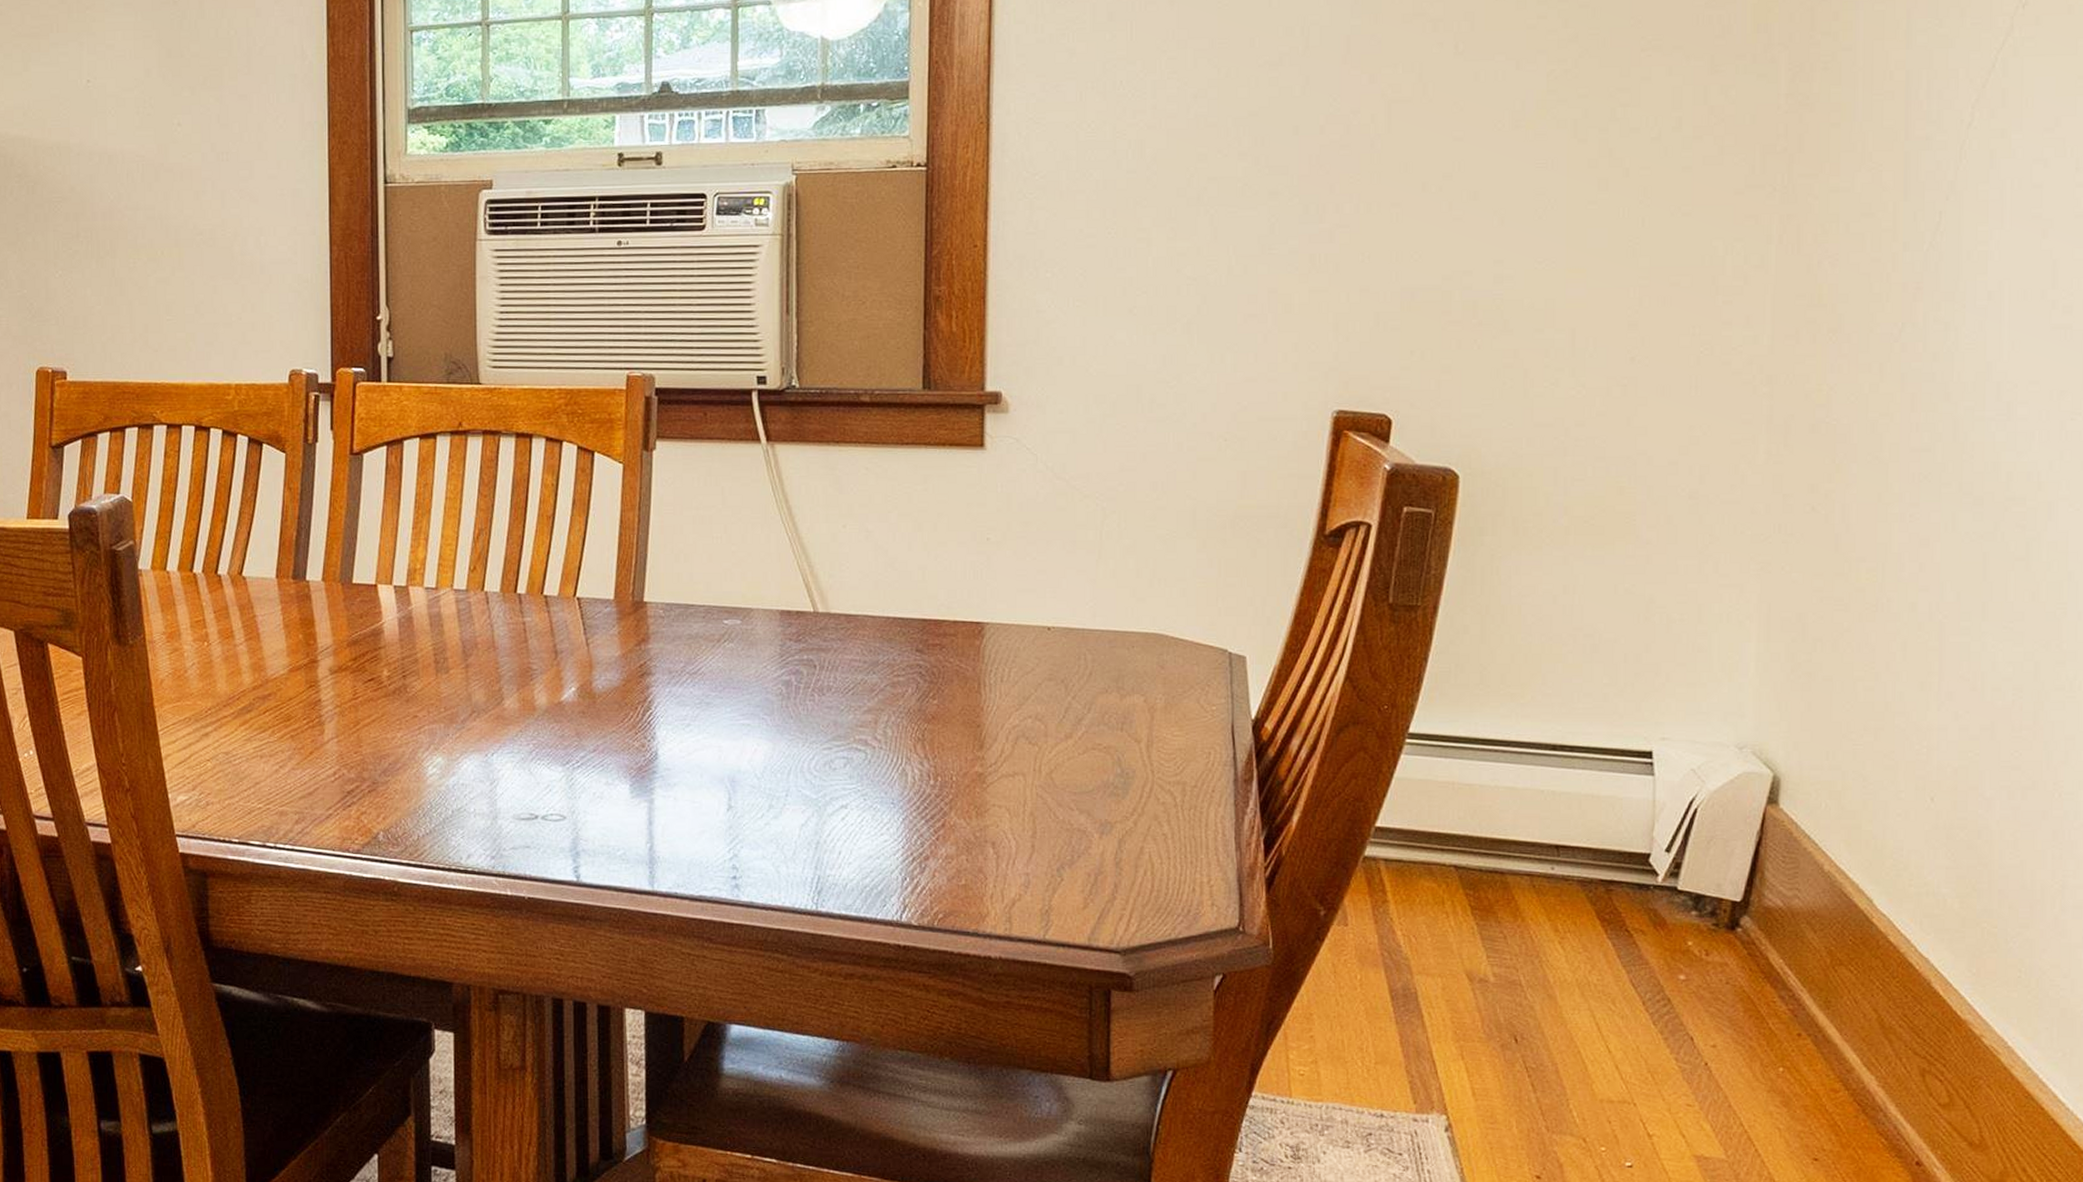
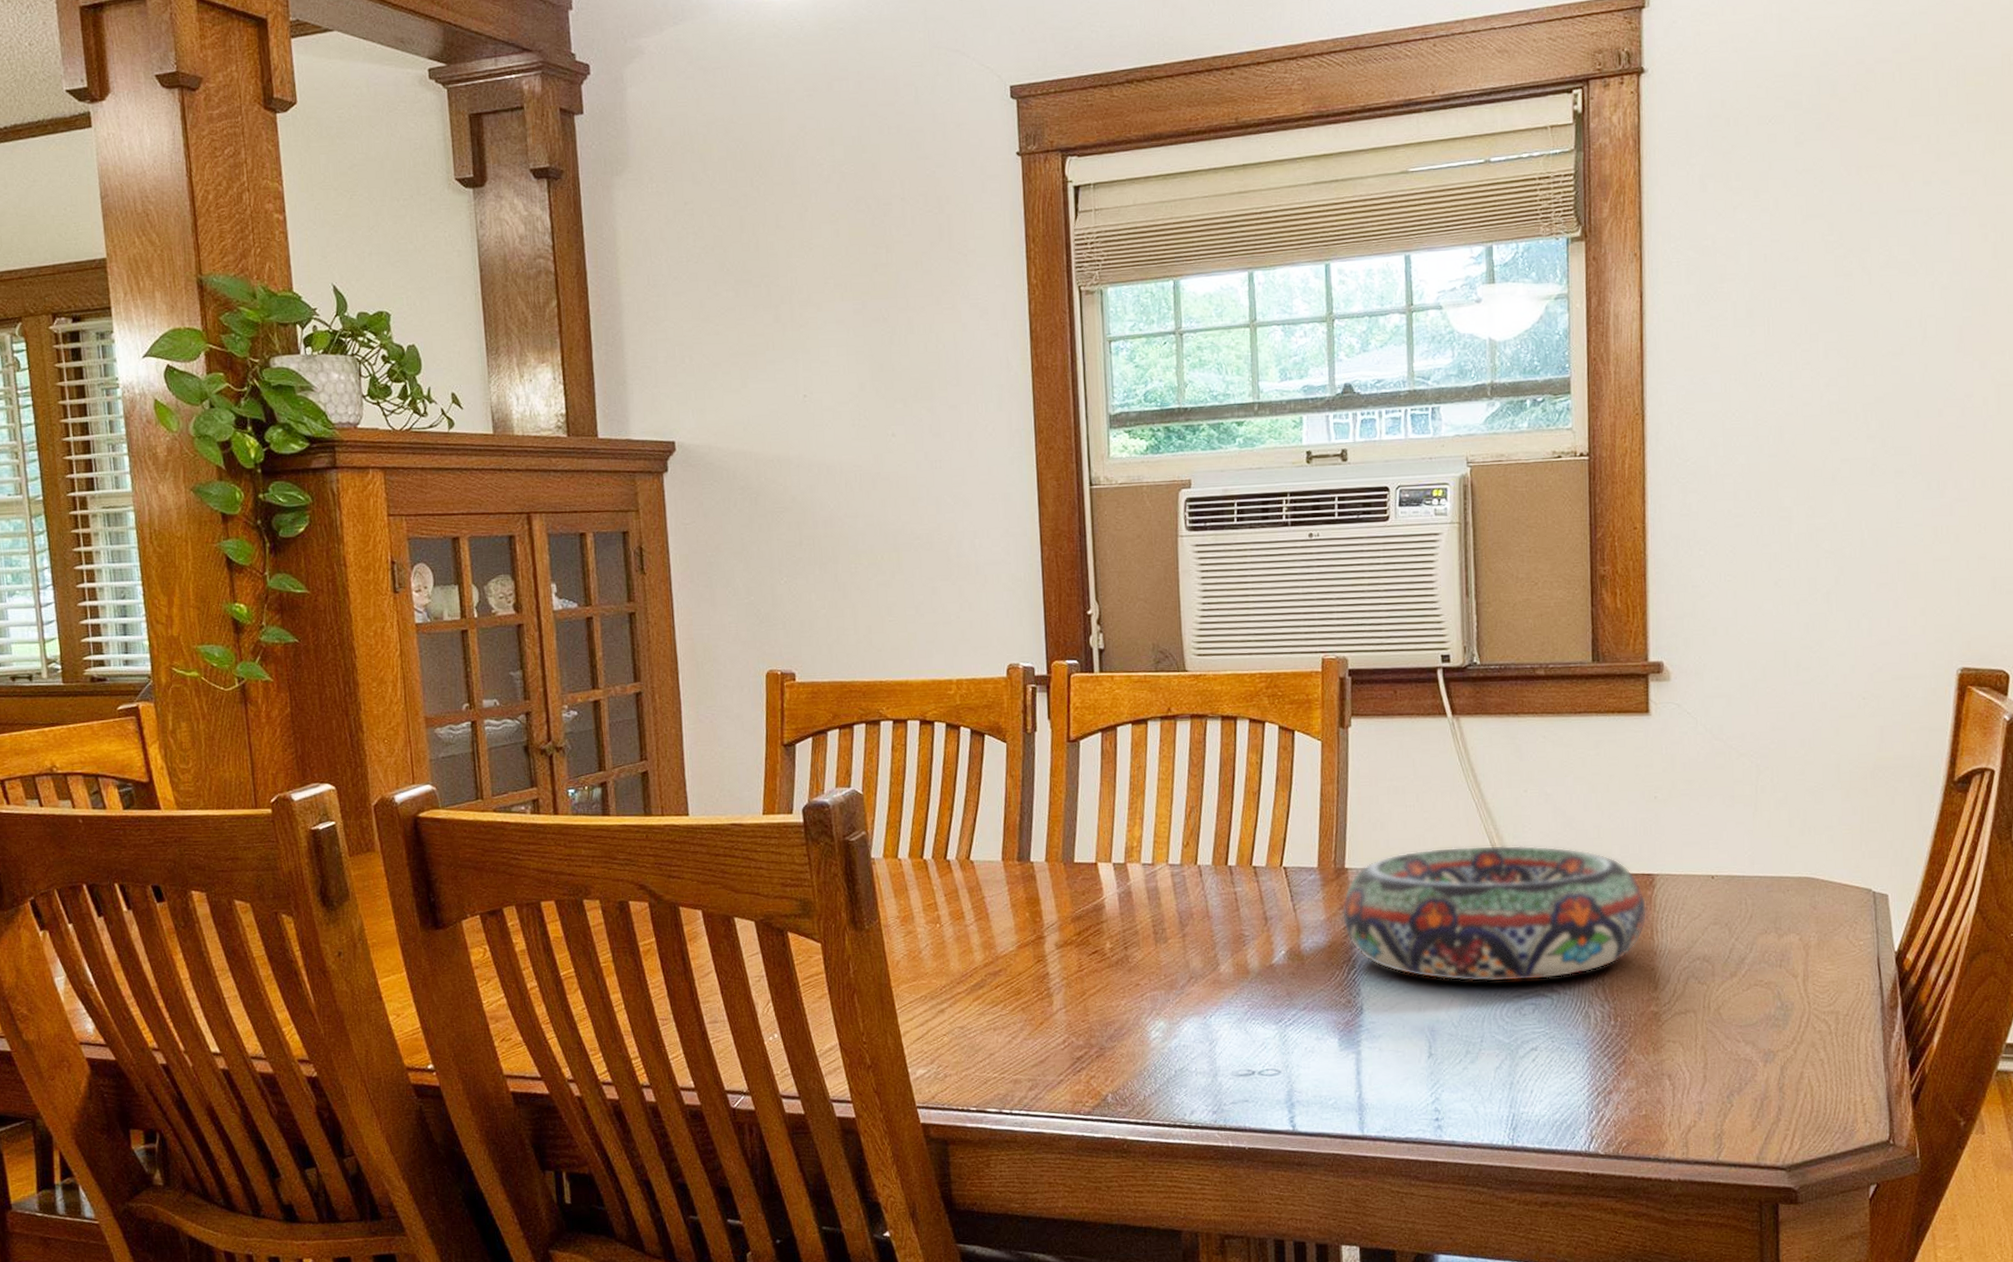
decorative bowl: none [638,583,975,732] -> present [1341,845,1647,982]

